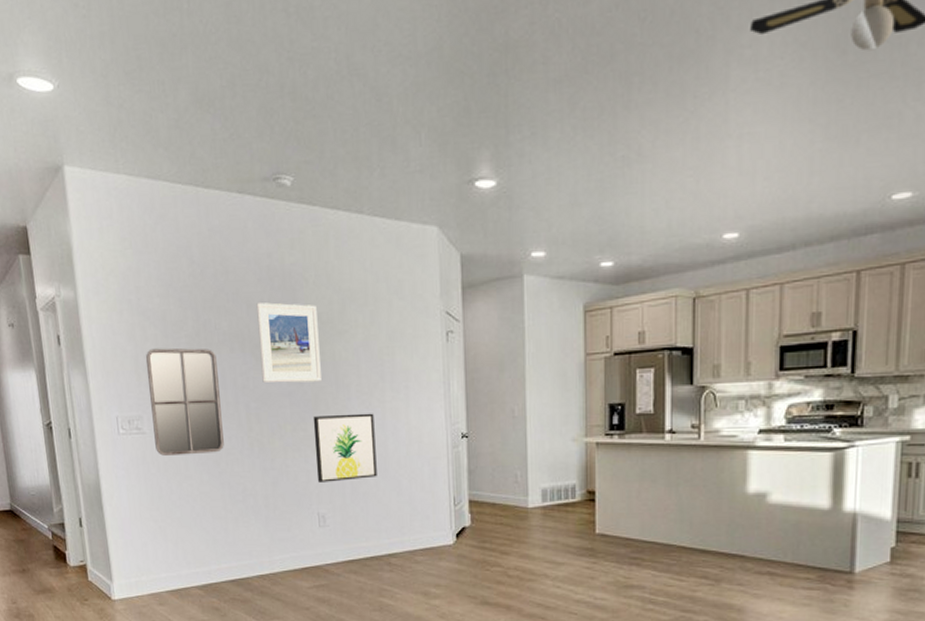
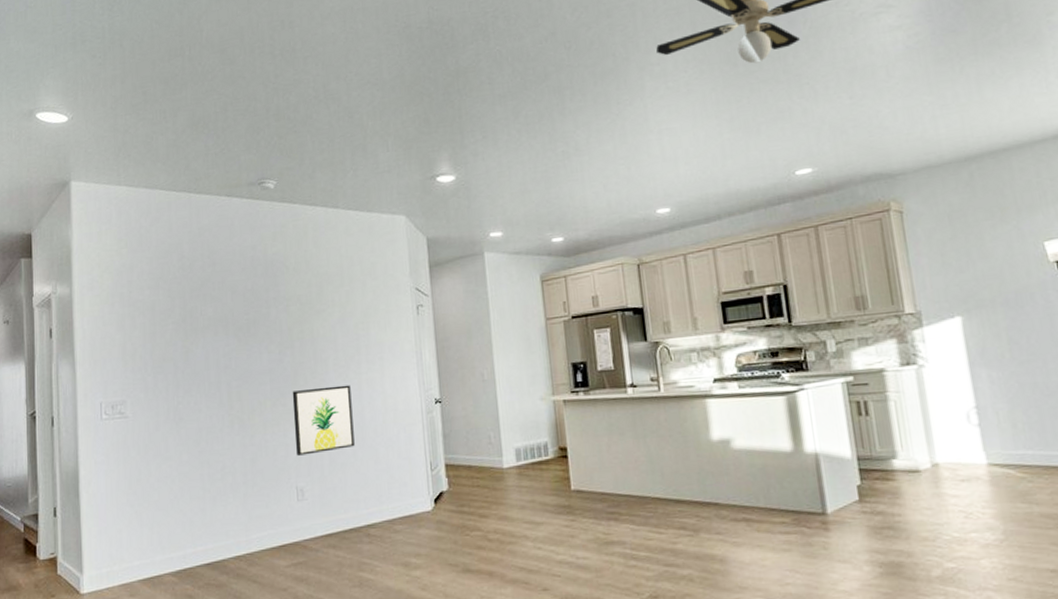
home mirror: present [145,347,224,456] -> none [133,333,205,438]
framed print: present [256,302,321,383] -> none [240,288,300,362]

